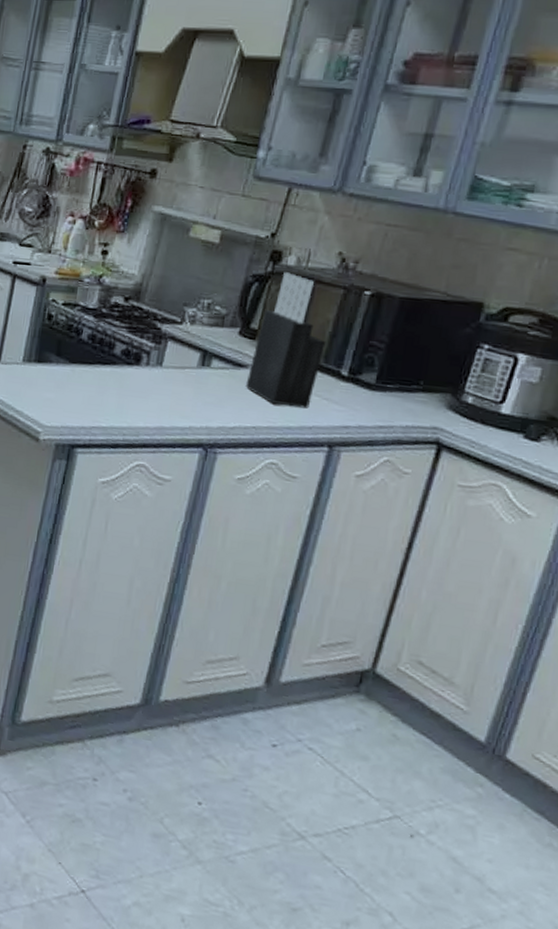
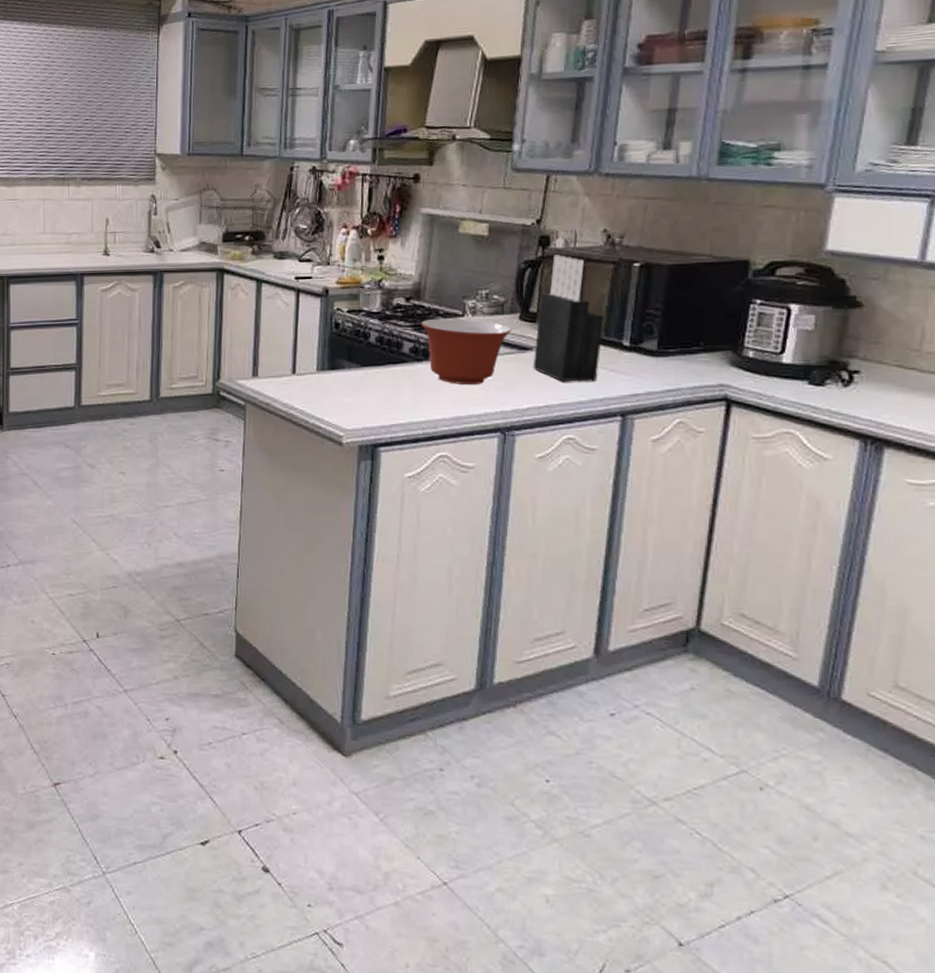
mixing bowl: none [136,322,230,397] -> present [421,318,512,385]

